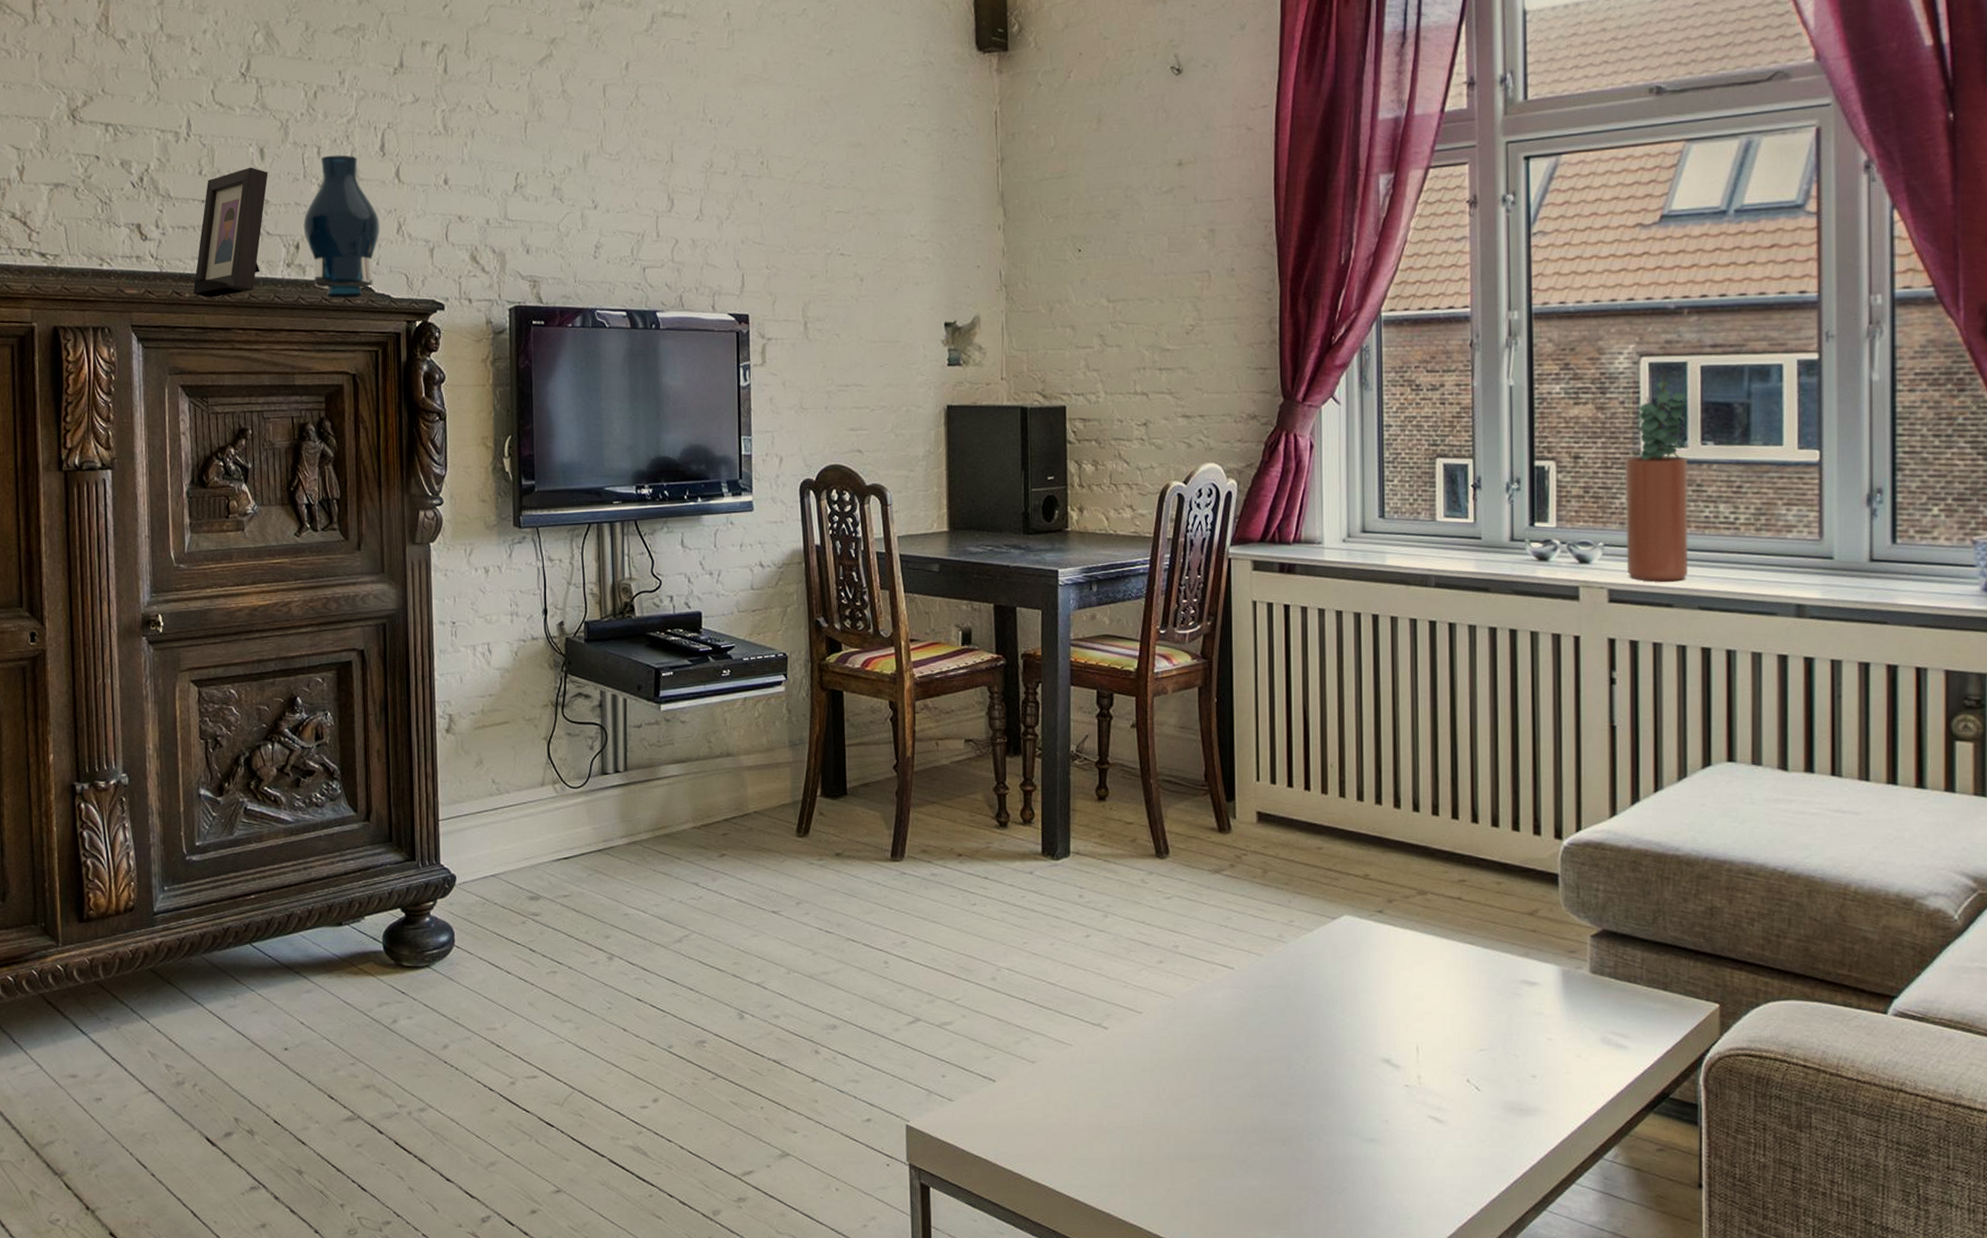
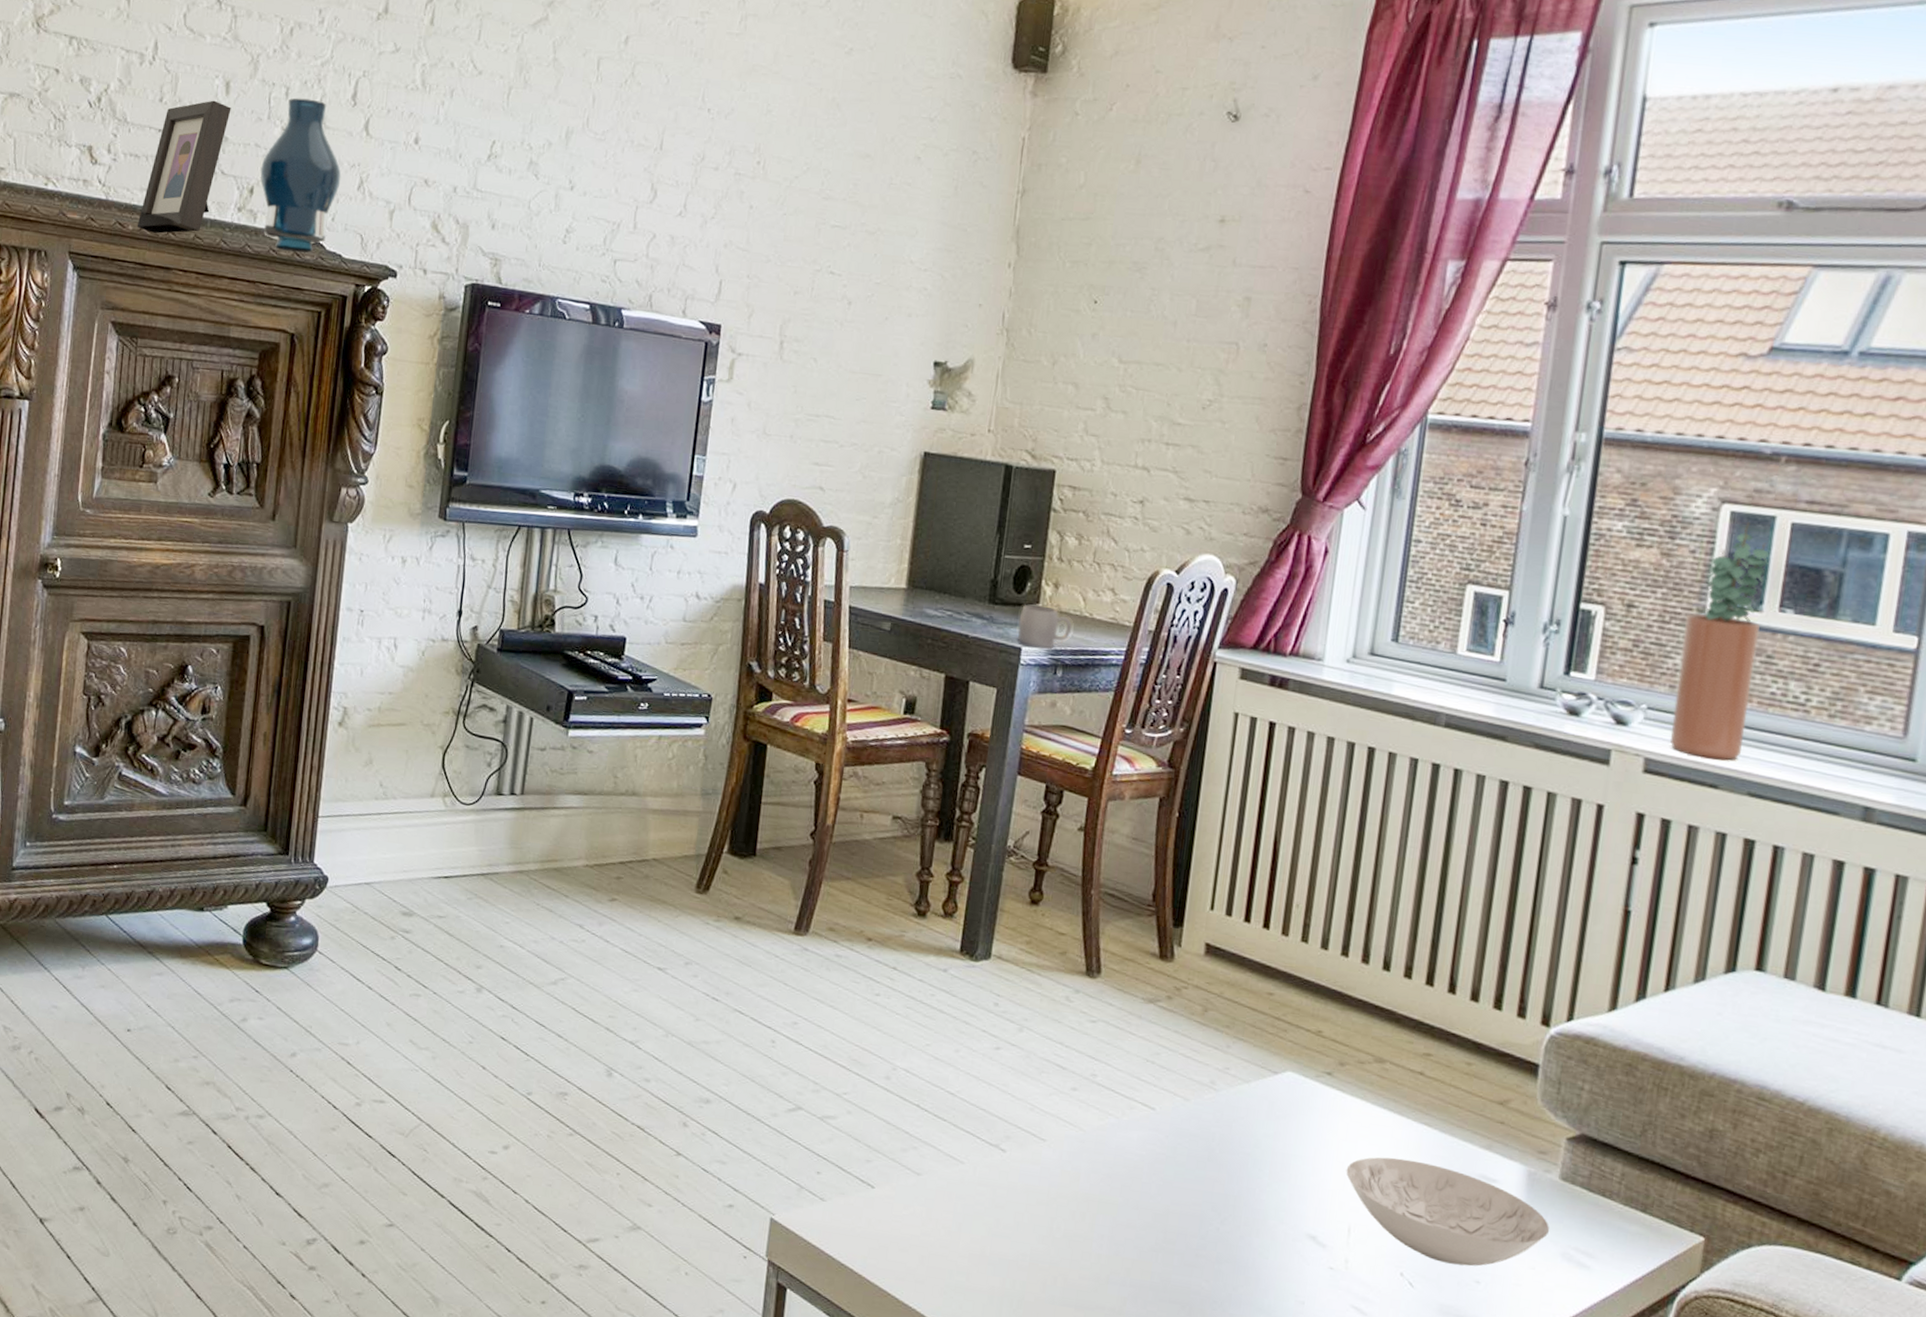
mug: none [1052,529,1099,569] -> present [1017,604,1072,650]
decorative bowl: none [1407,977,1589,1064] -> present [1346,1157,1550,1267]

